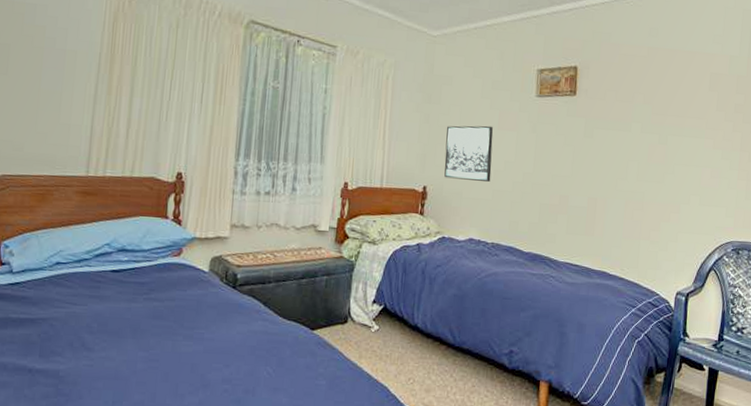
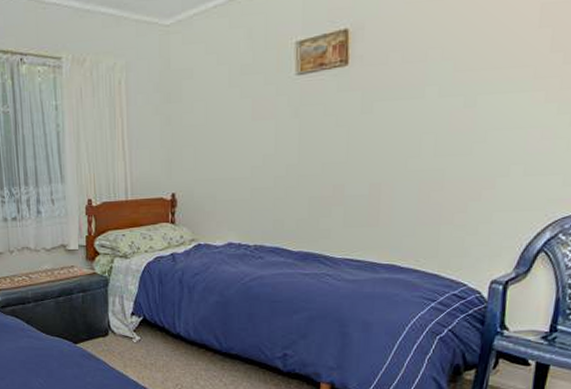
wall art: present [444,125,493,182] -> none [192,117,248,182]

